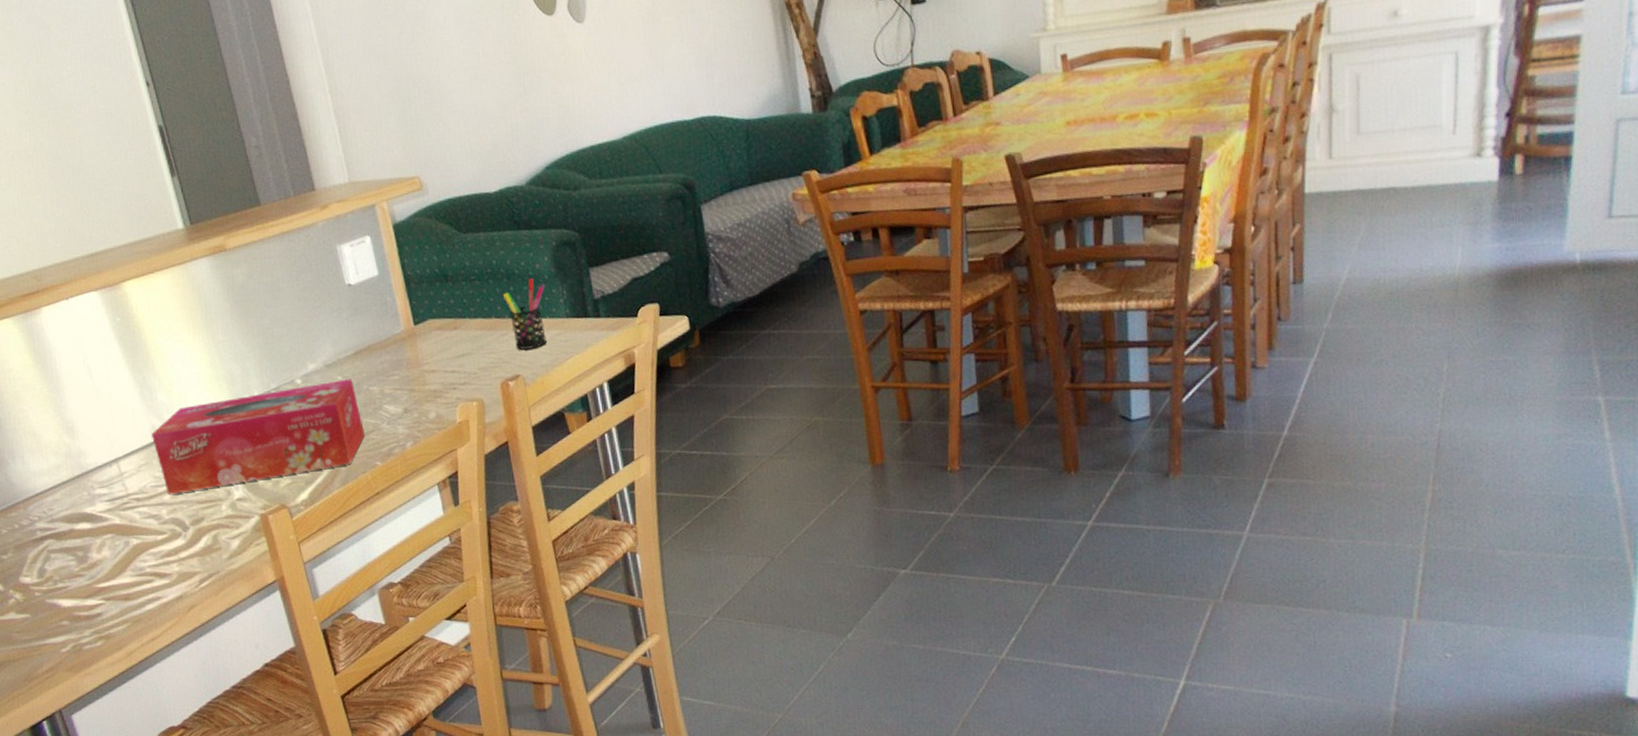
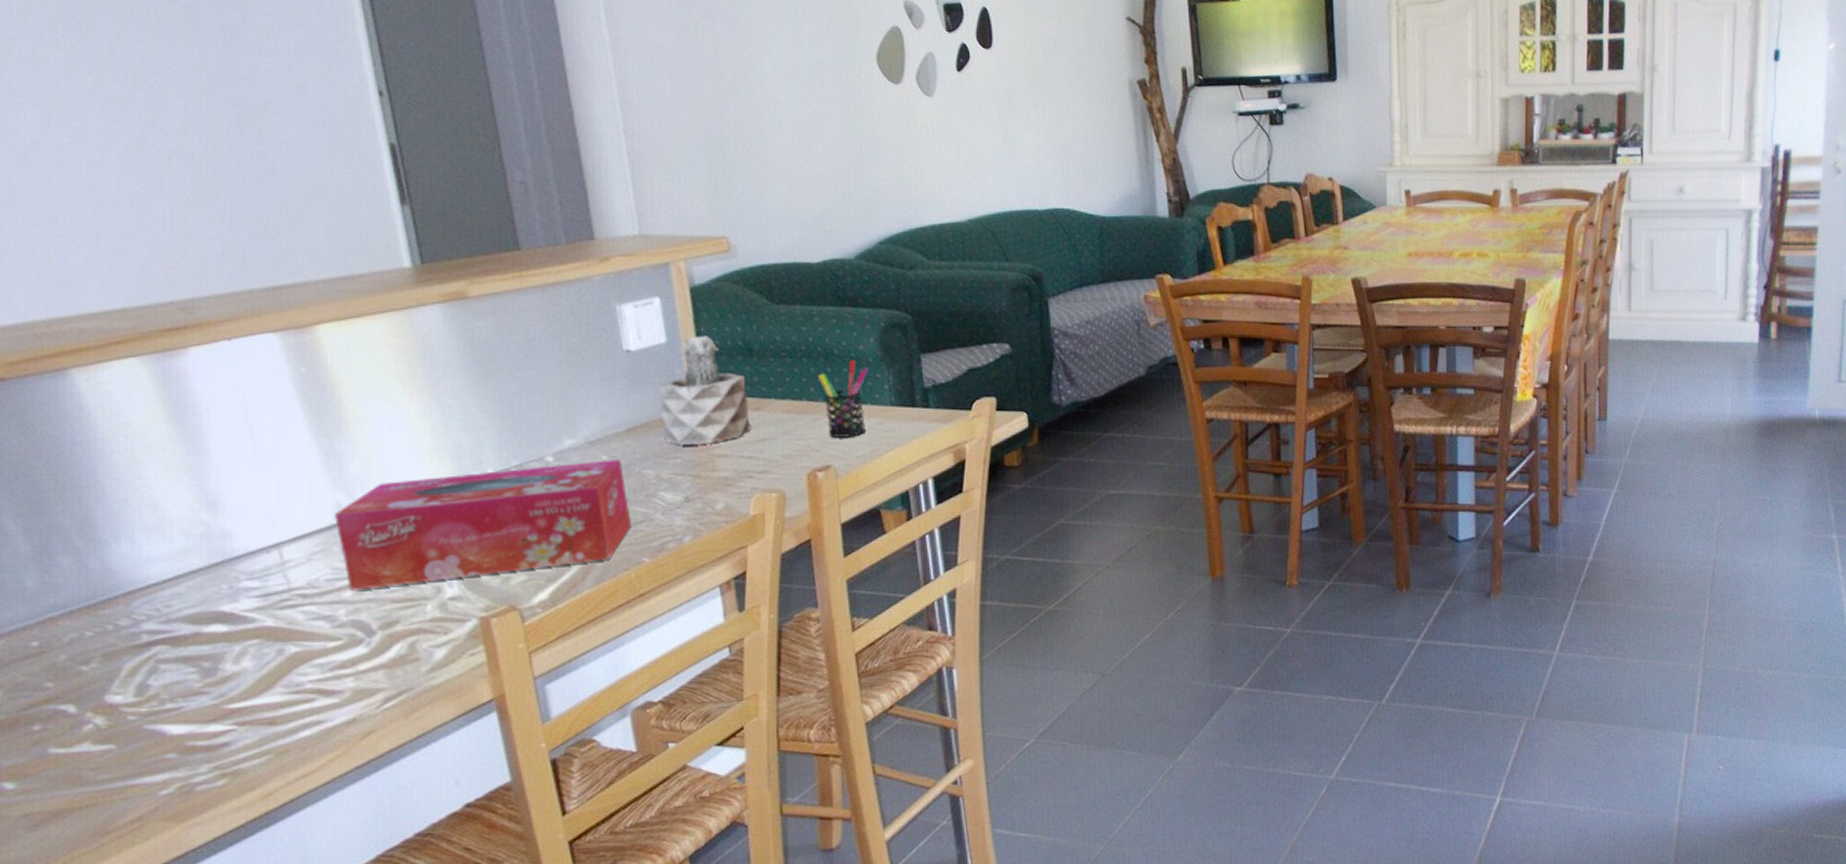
succulent plant: none [375,266,452,364] -> present [658,336,751,445]

